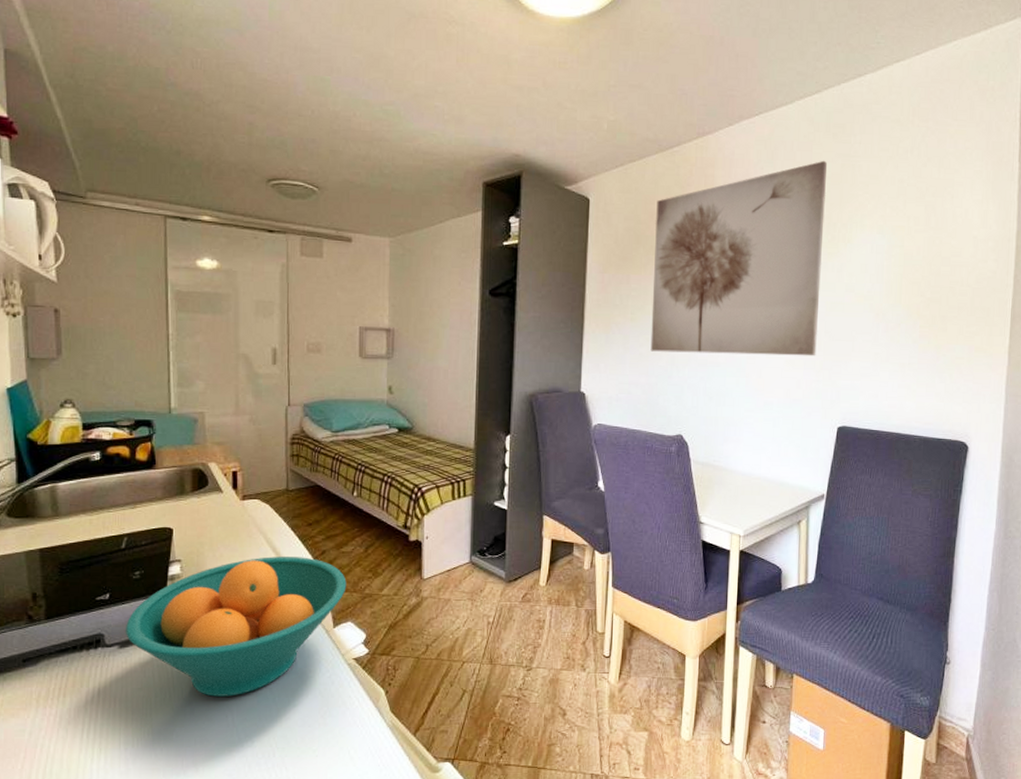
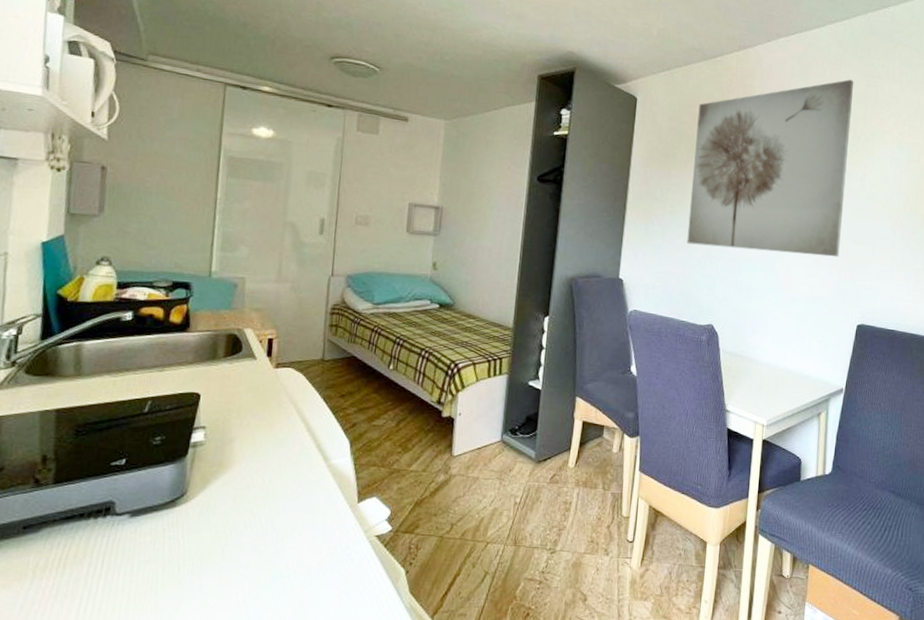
fruit bowl: present [126,556,347,697] -> none [138,427,376,572]

